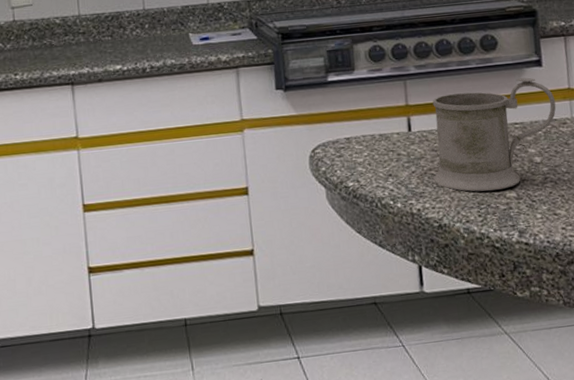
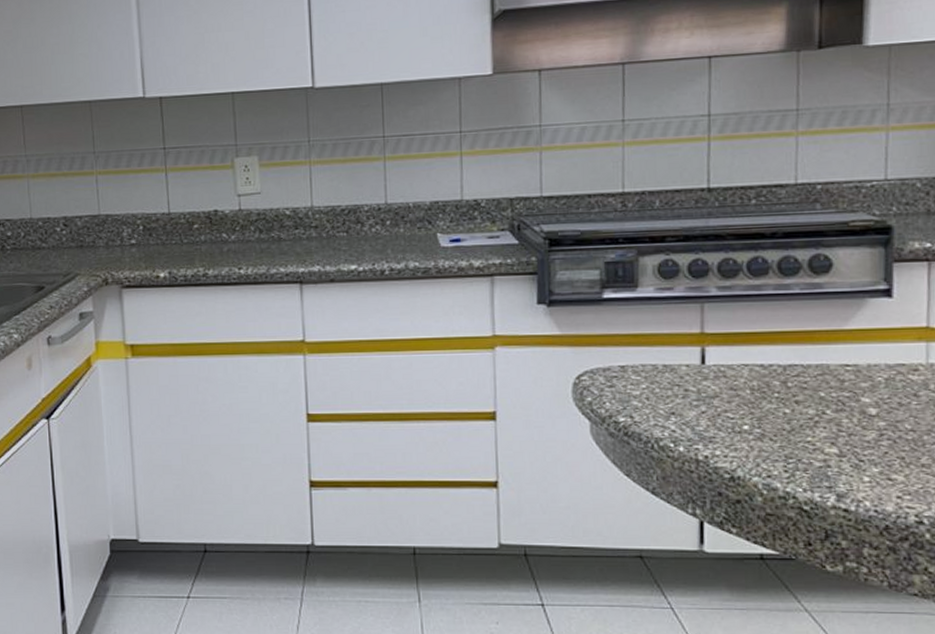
mug: present [432,77,556,192] -> none [729,310,907,443]

